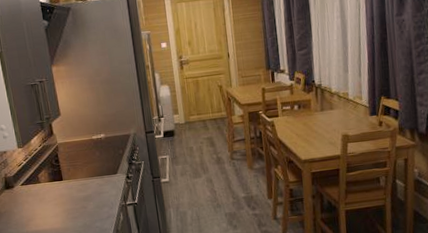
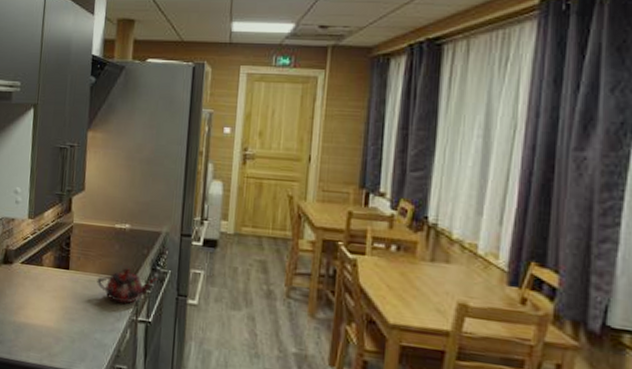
teapot: none [87,167,135,195] -> present [97,268,157,304]

